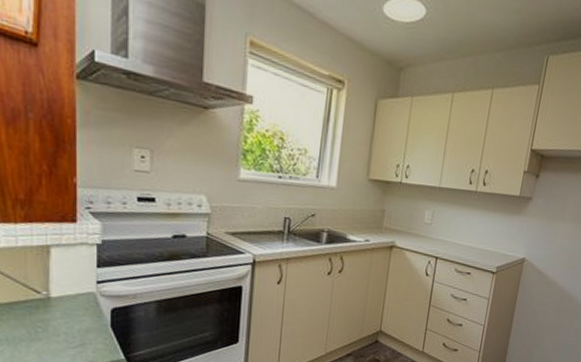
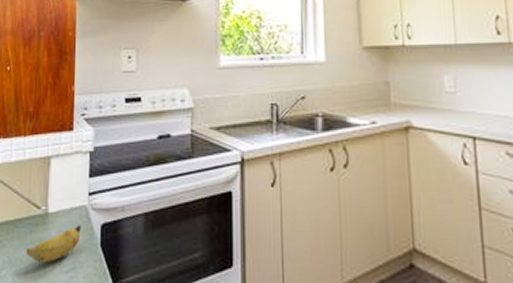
banana: none [27,309,89,341] -> present [27,225,81,263]

